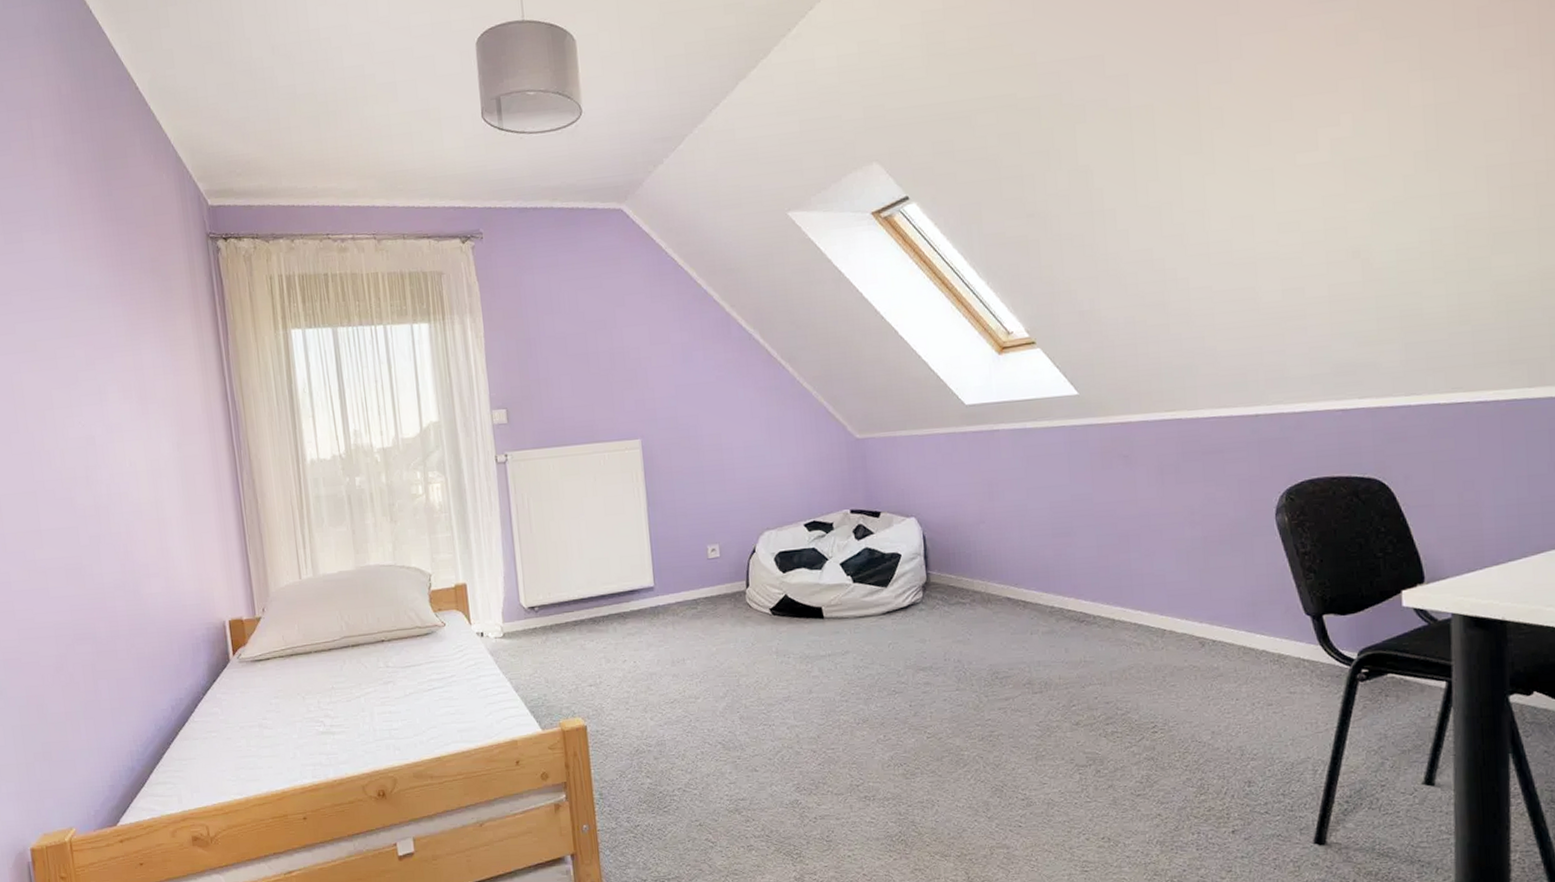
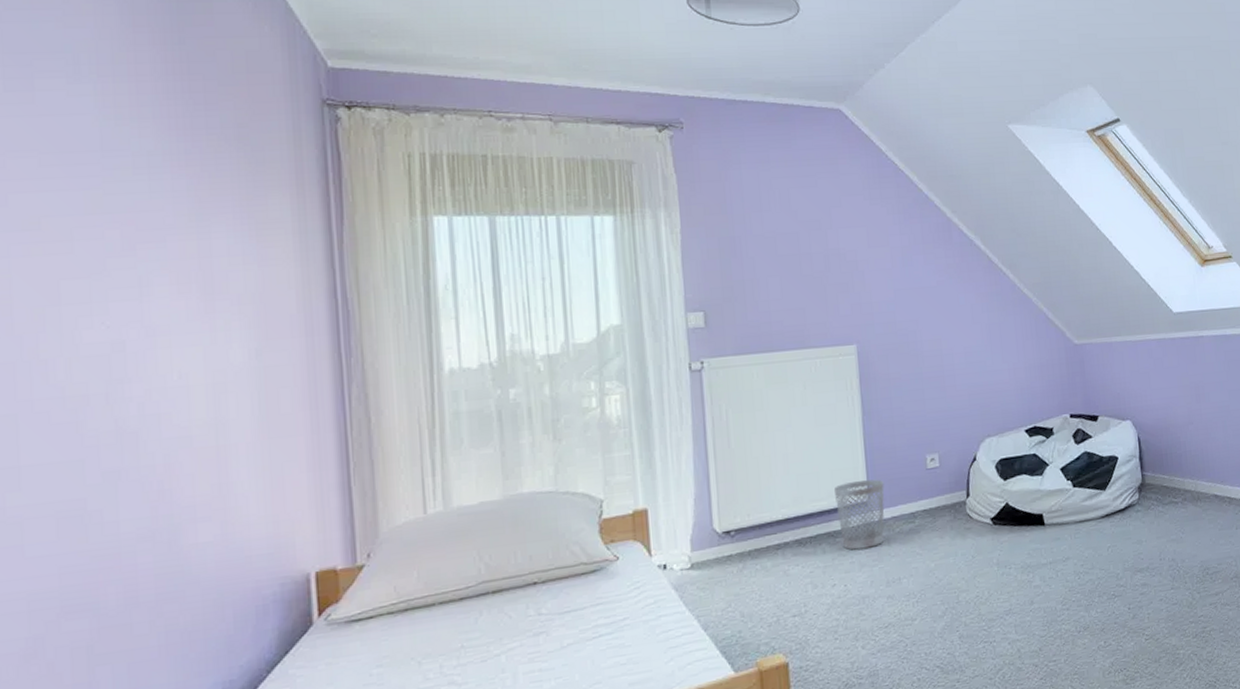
wastebasket: none [623,566,669,631] -> present [834,479,885,550]

